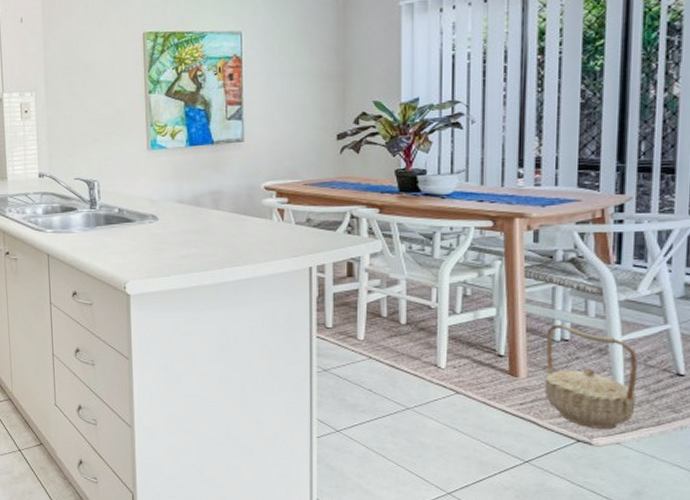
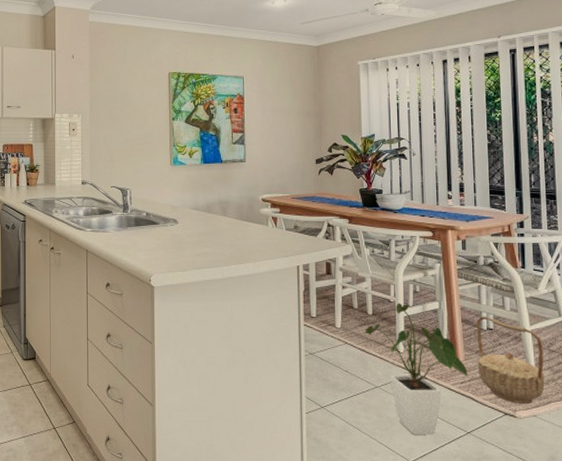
house plant: none [395,309,532,464] -> present [365,303,469,435]

